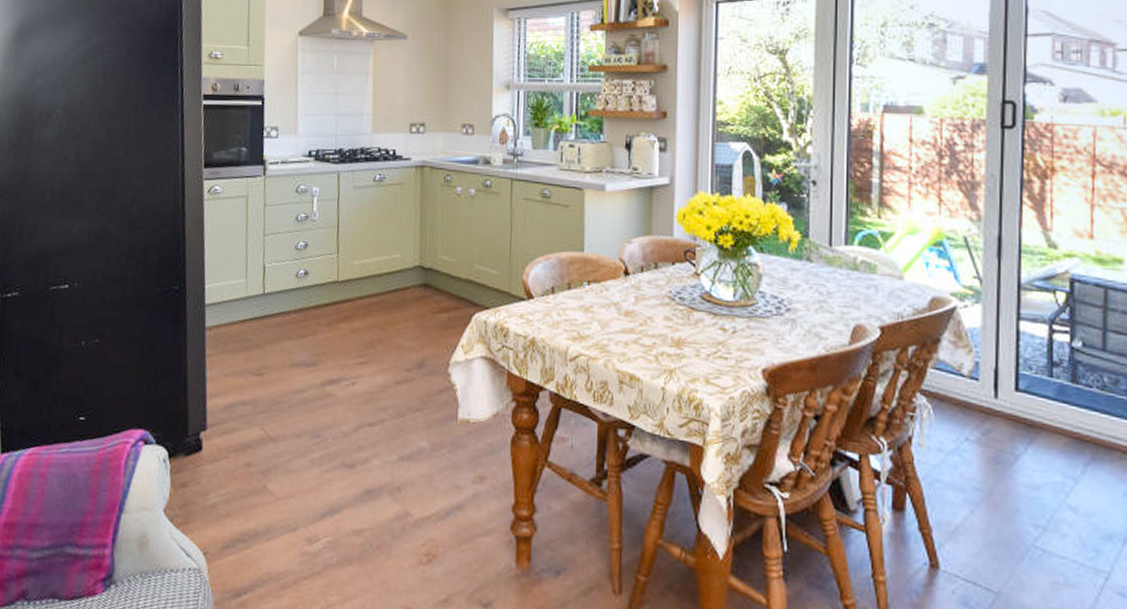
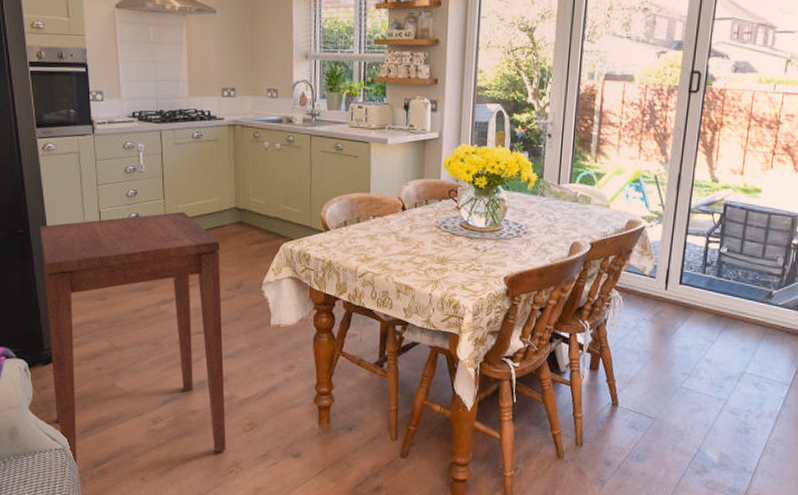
side table: none [194,269,400,592] -> present [40,211,226,464]

